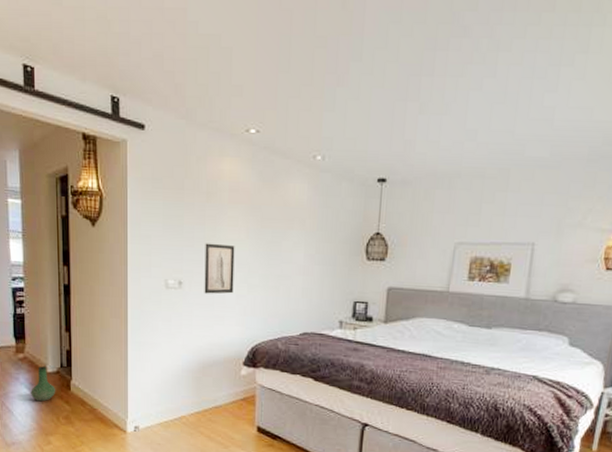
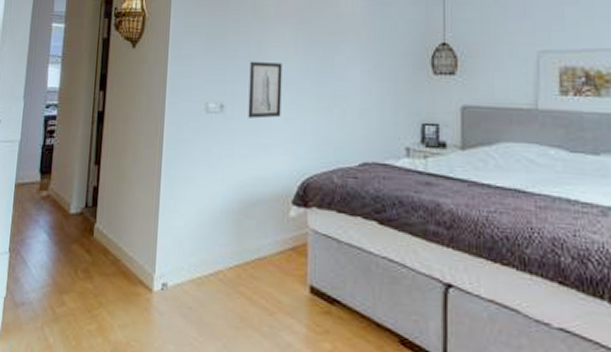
vase: present [31,366,56,402] -> none [49,206,78,250]

